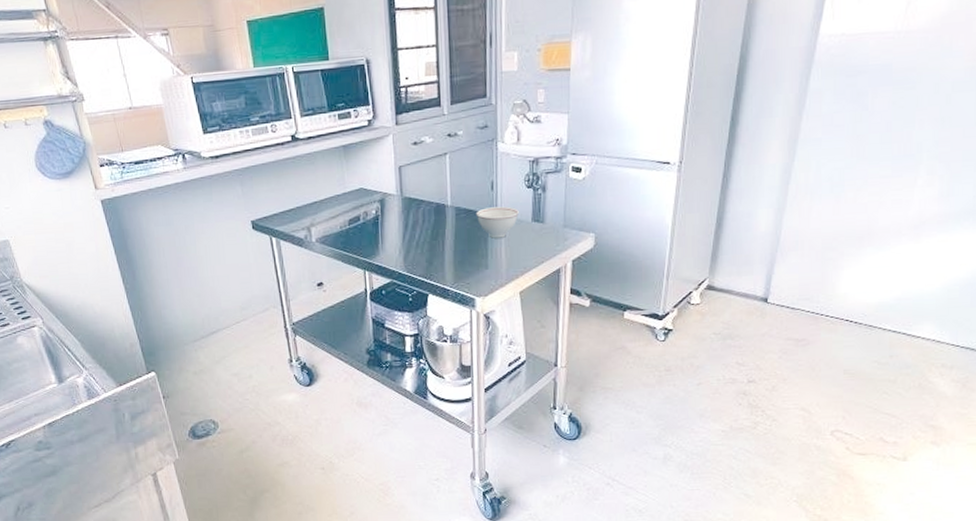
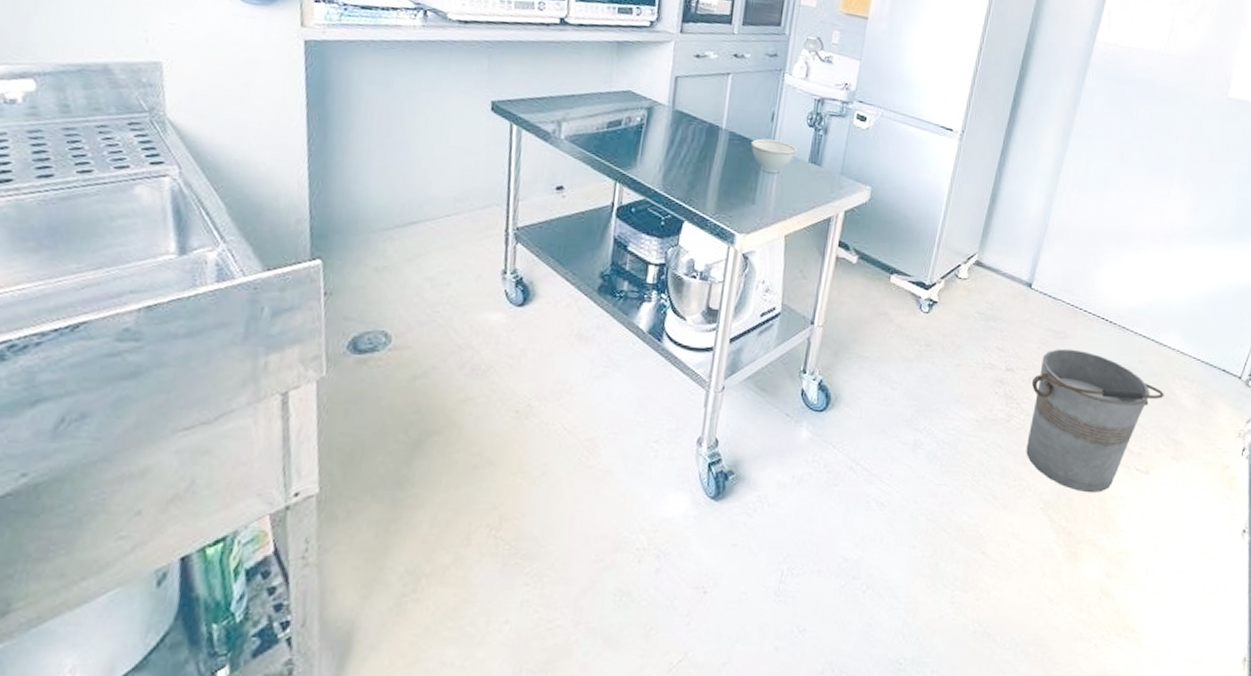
bucket: none [775,354,920,483] -> present [1026,348,1164,492]

